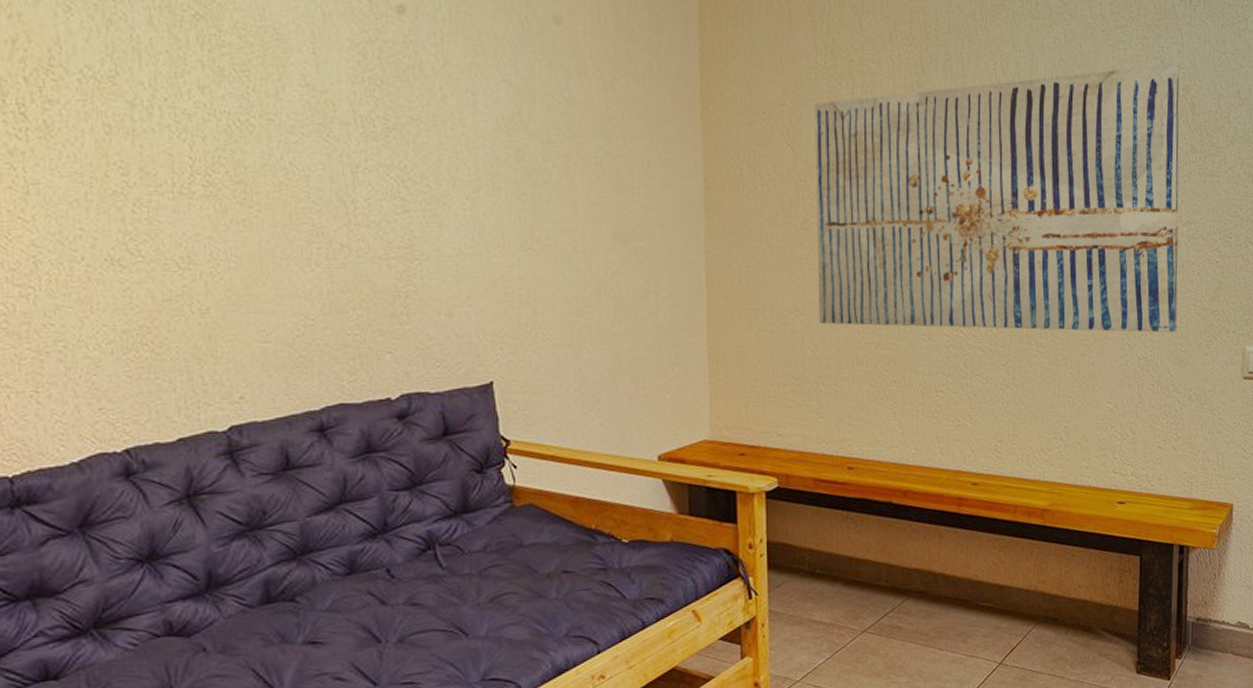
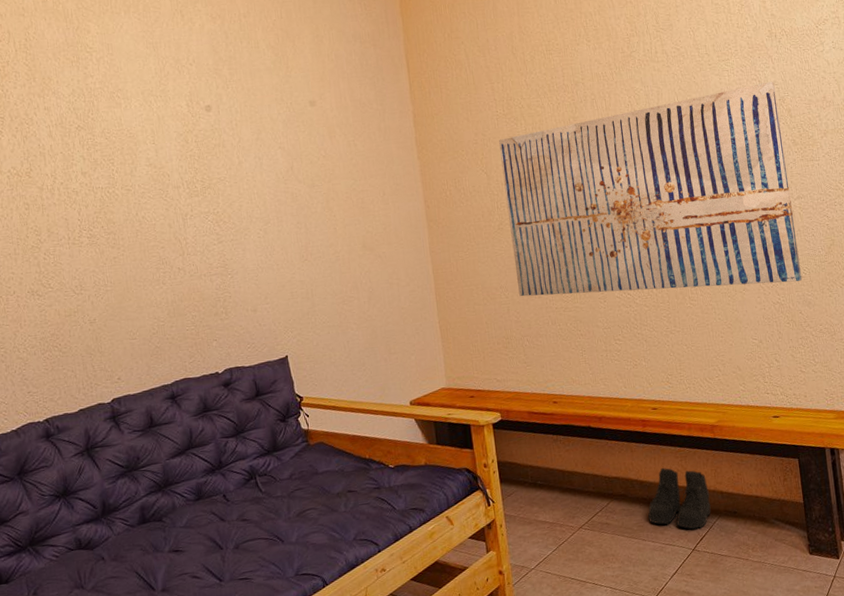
boots: none [951,559,1028,638] -> present [648,467,711,530]

